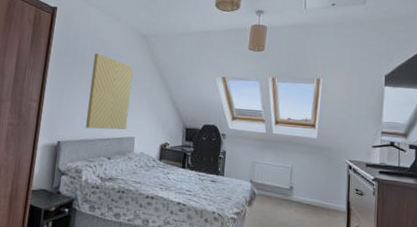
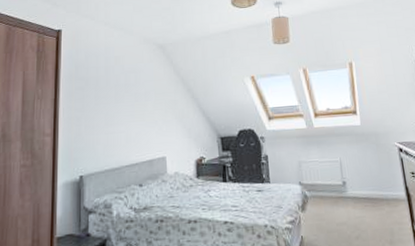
wall panel: present [86,53,134,130] -> none [109,71,156,156]

